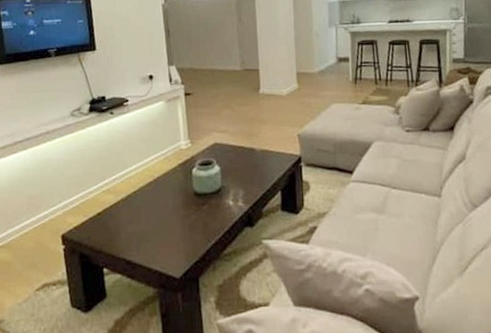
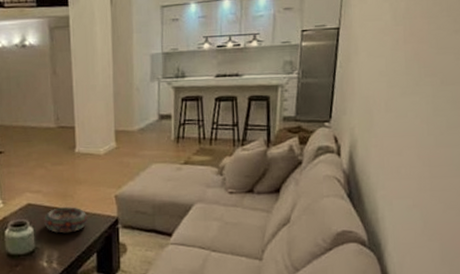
decorative bowl: none [230,146,272,172] -> present [44,207,88,233]

